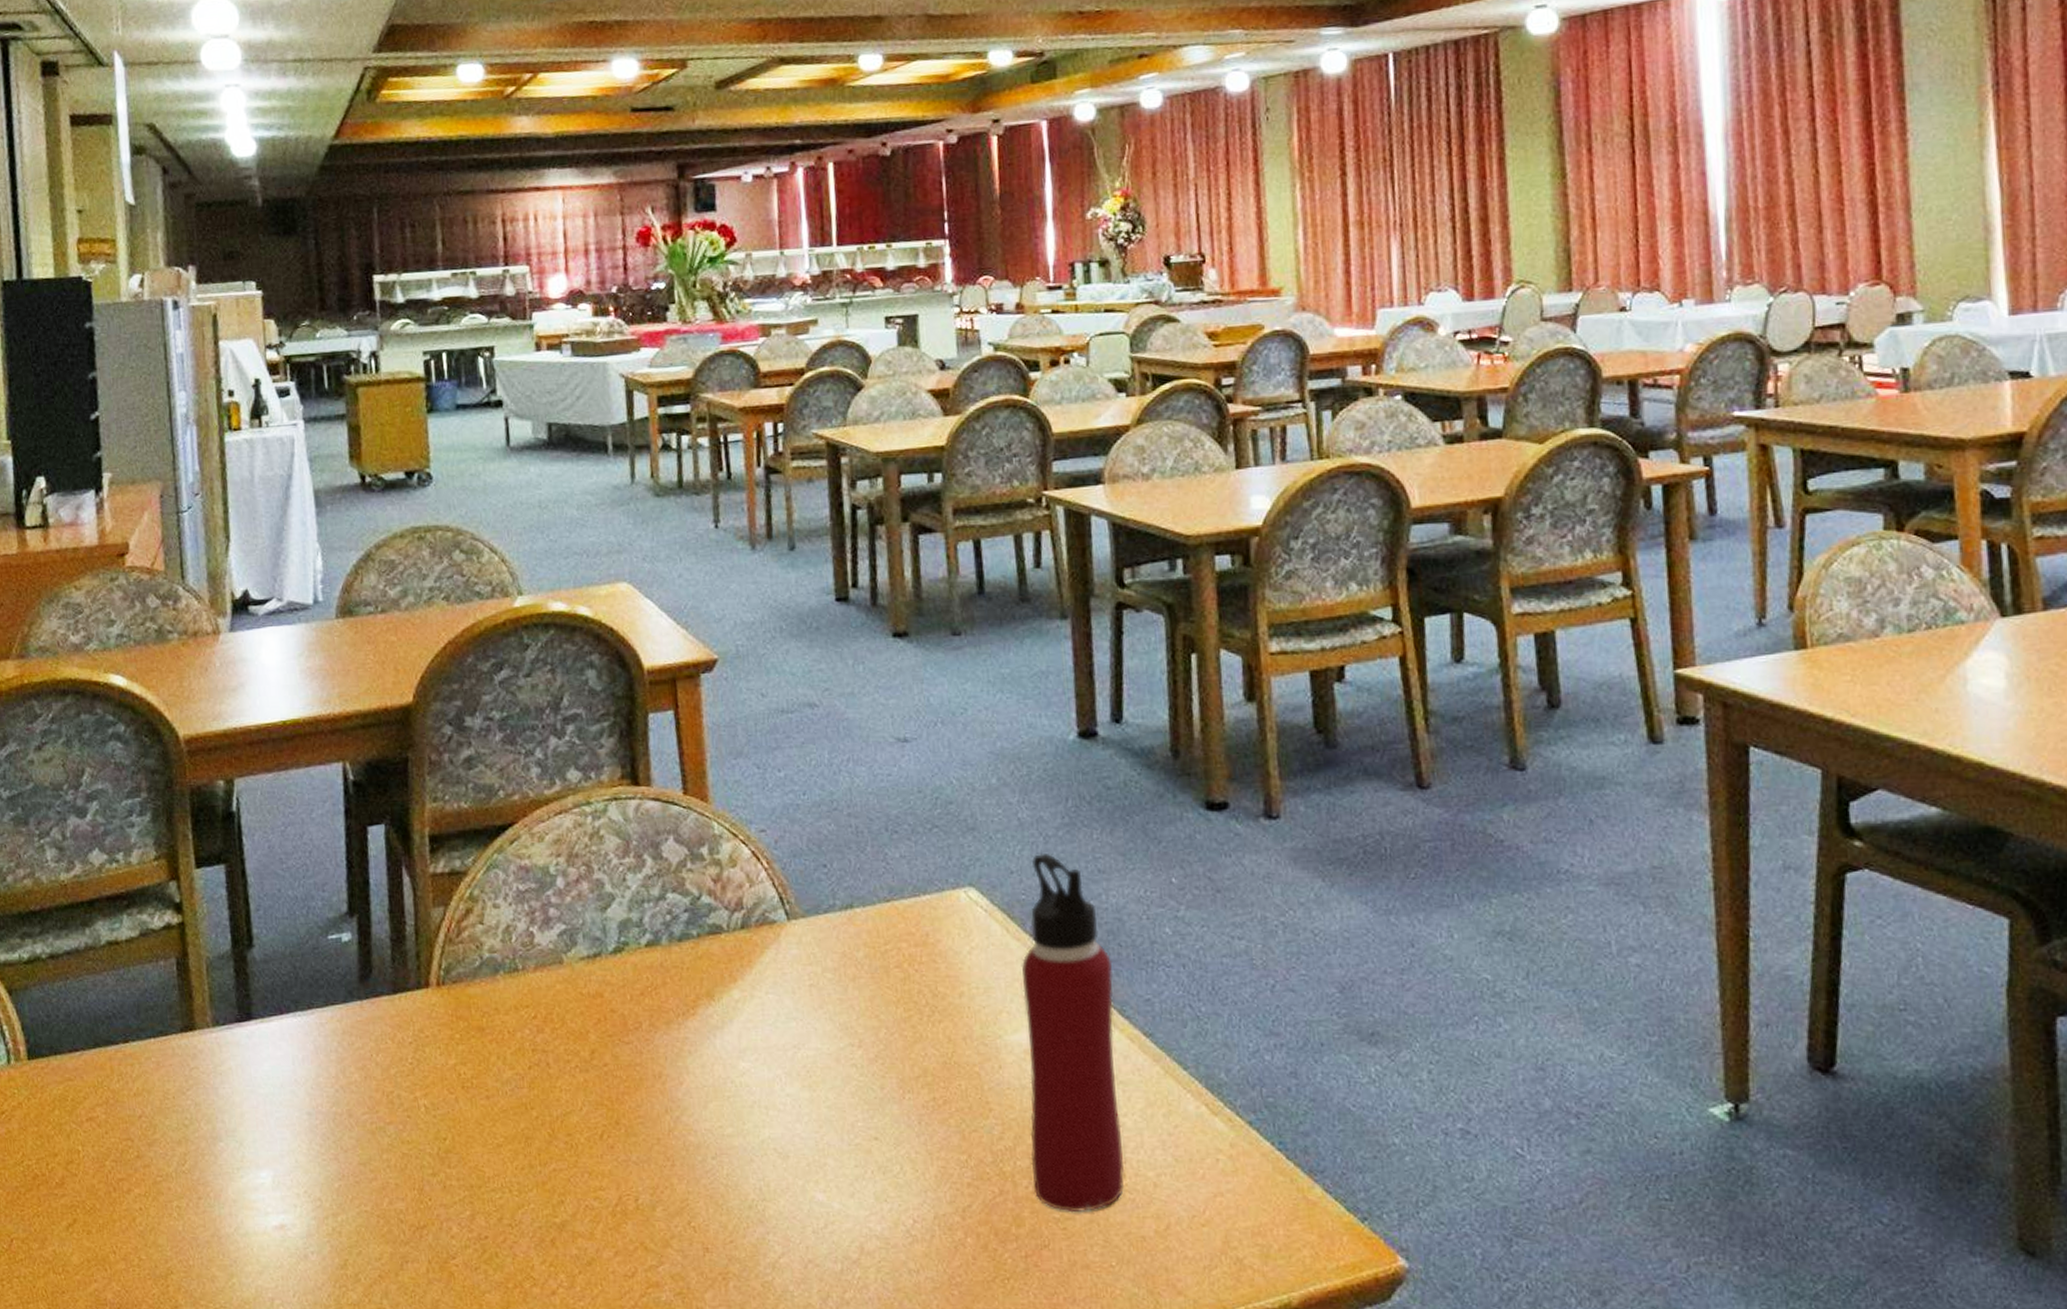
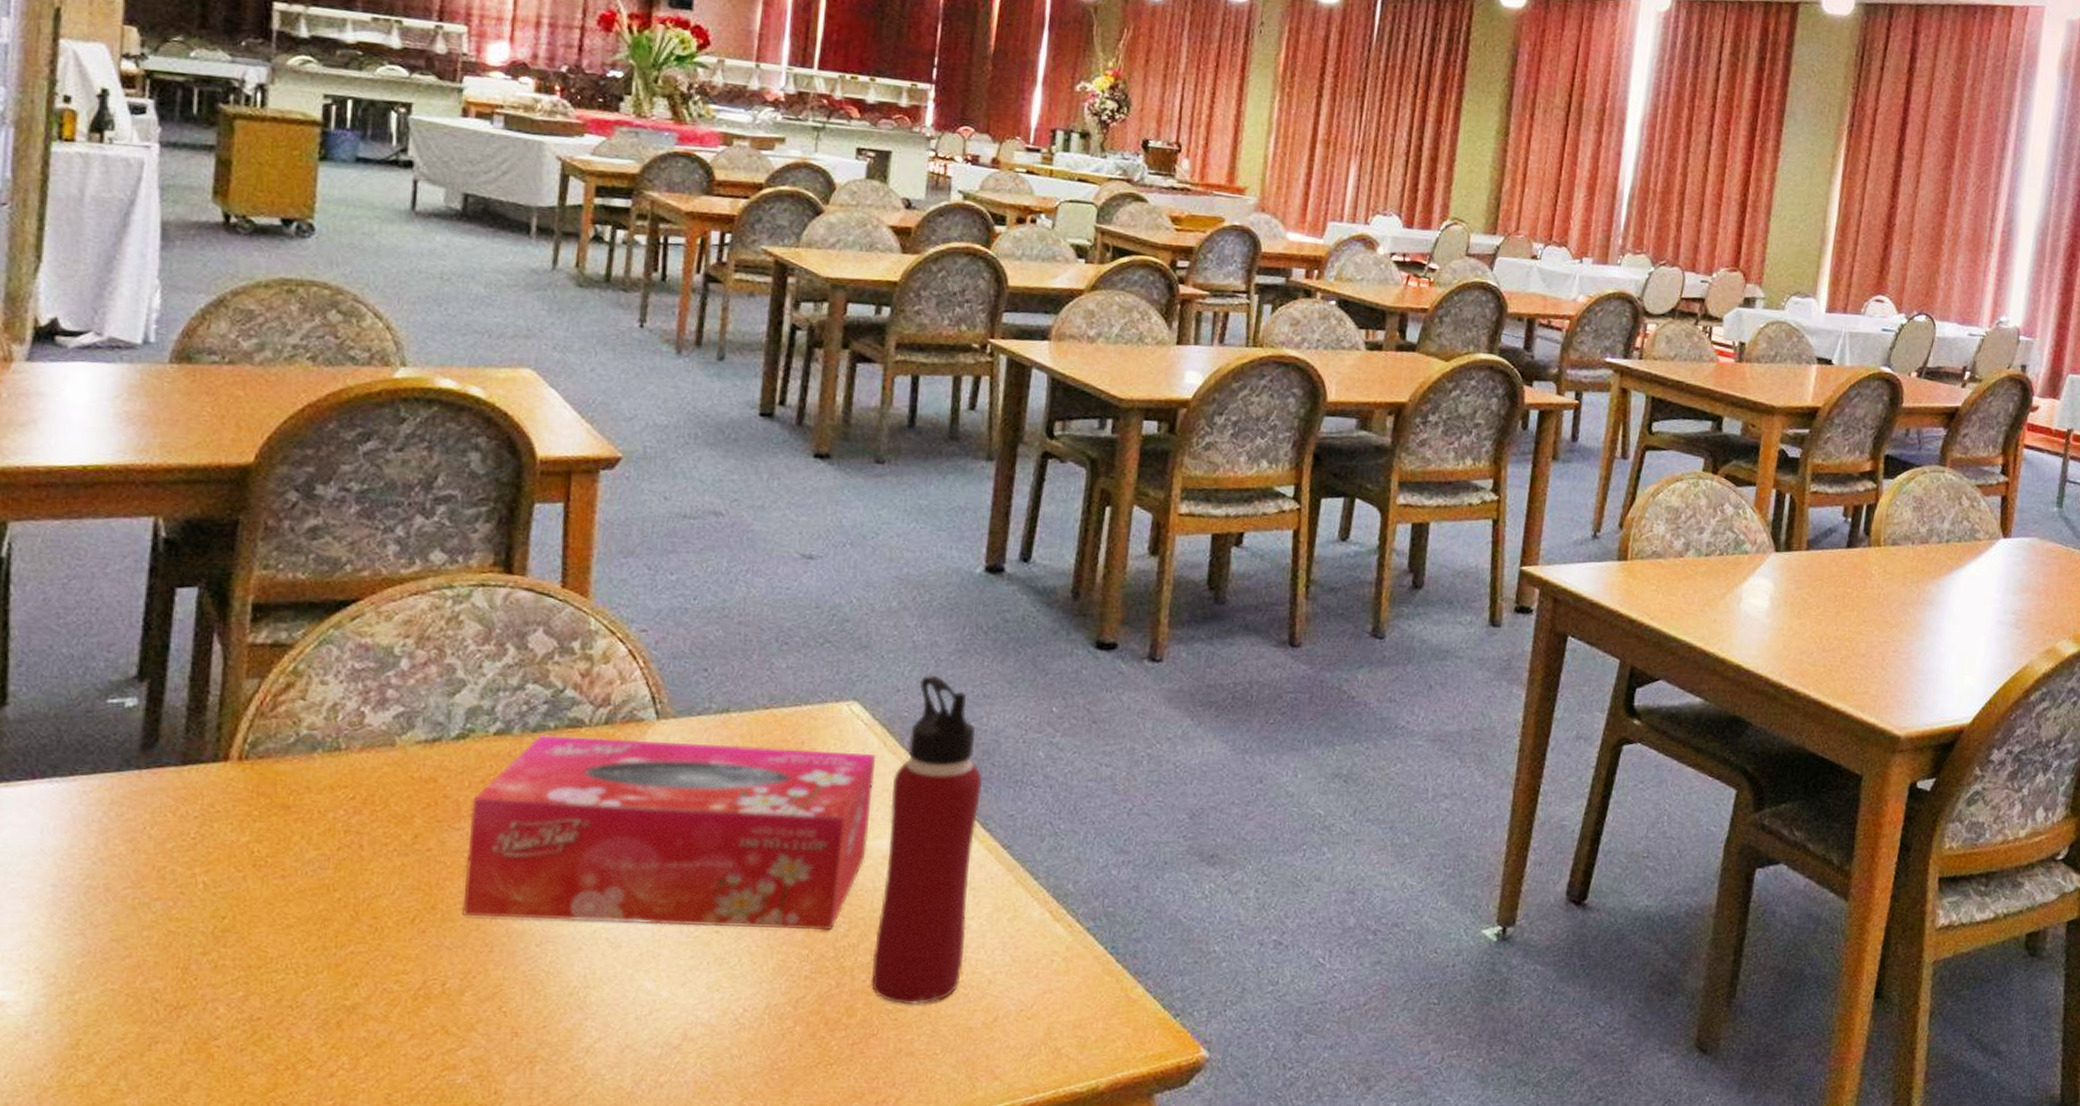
tissue box: none [636,941,1008,1133] -> present [462,734,875,930]

